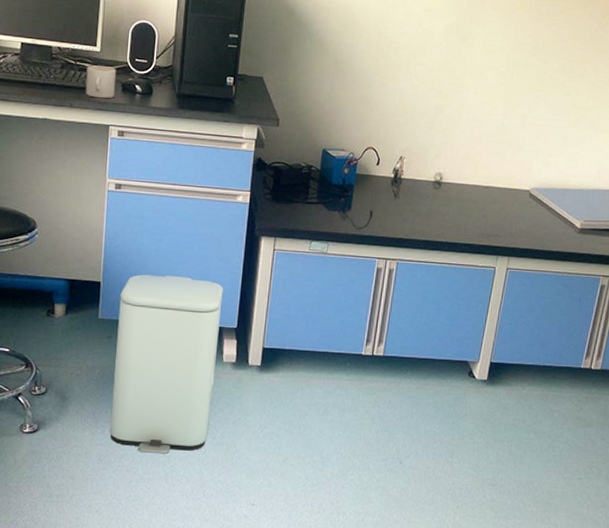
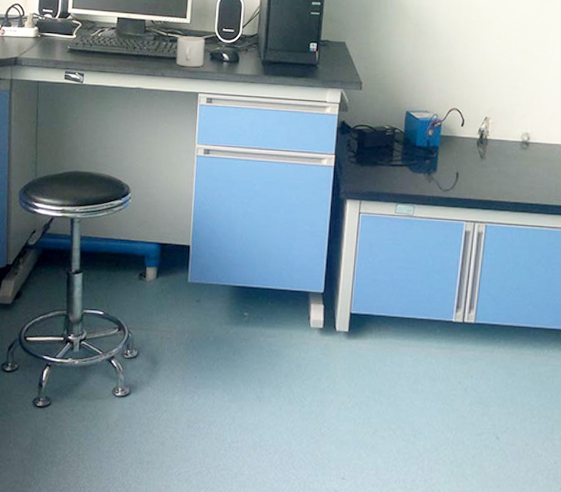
pedal bin: present [110,274,223,455] -> none [199,238,309,423]

